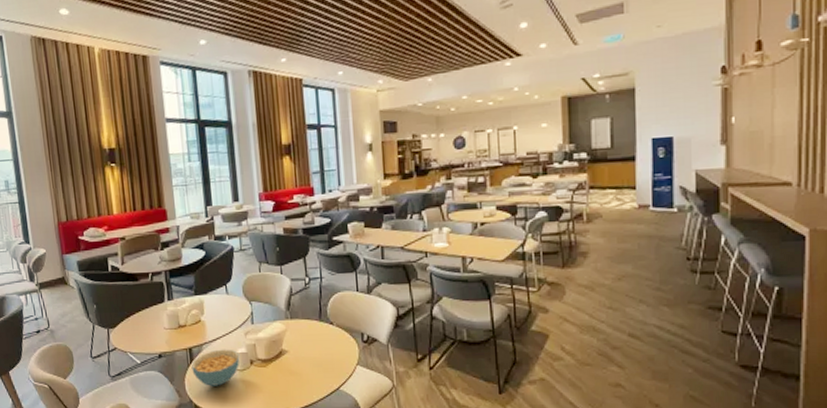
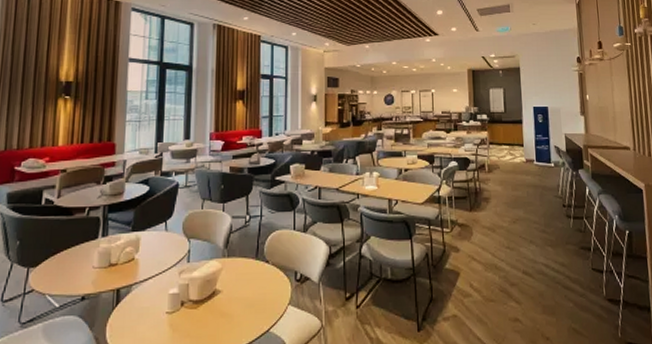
cereal bowl: present [192,349,240,386] -> none [116,289,171,332]

